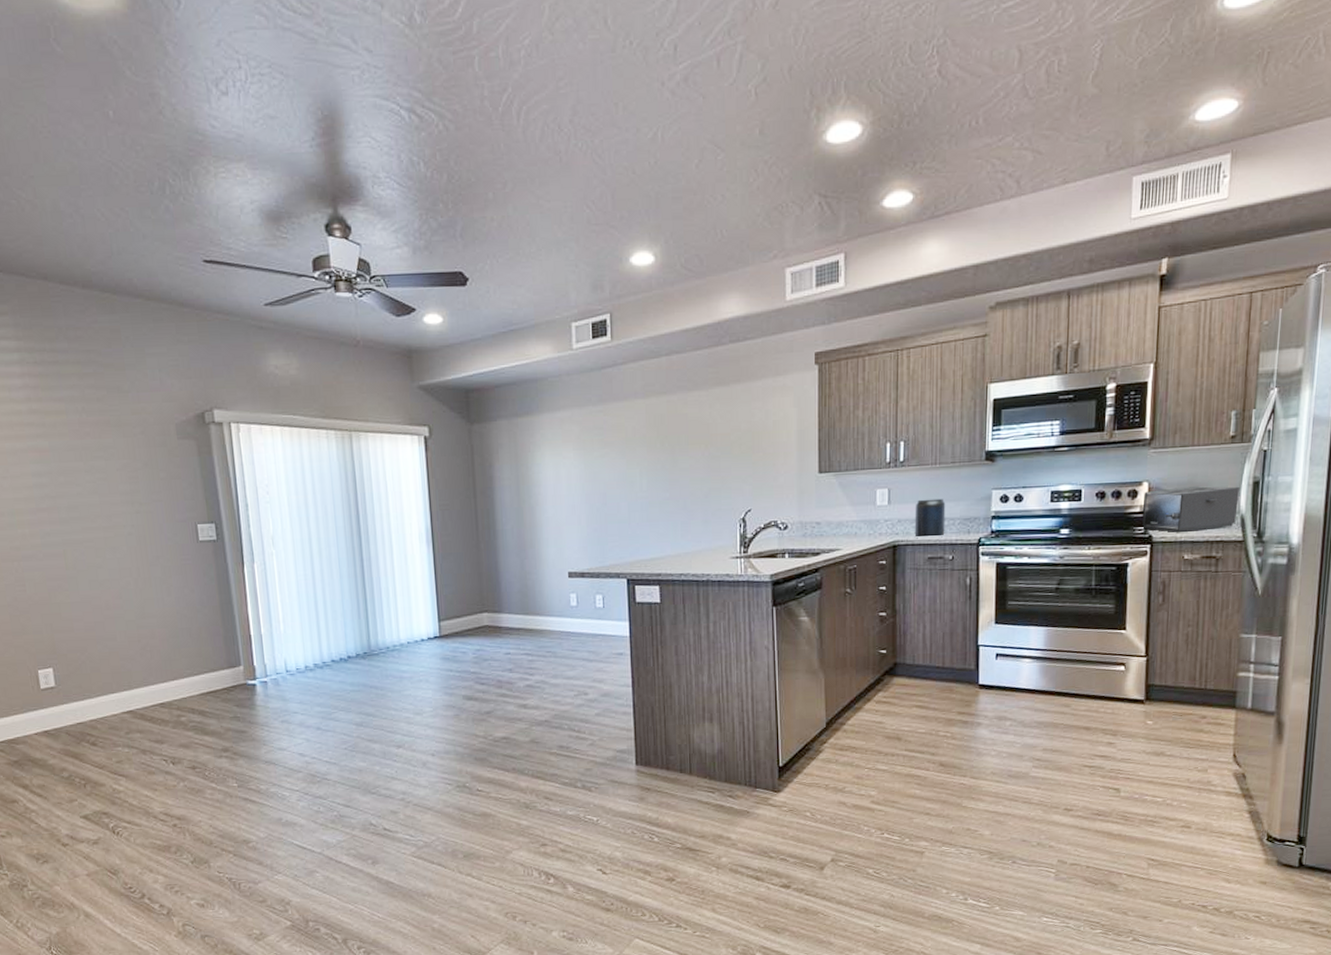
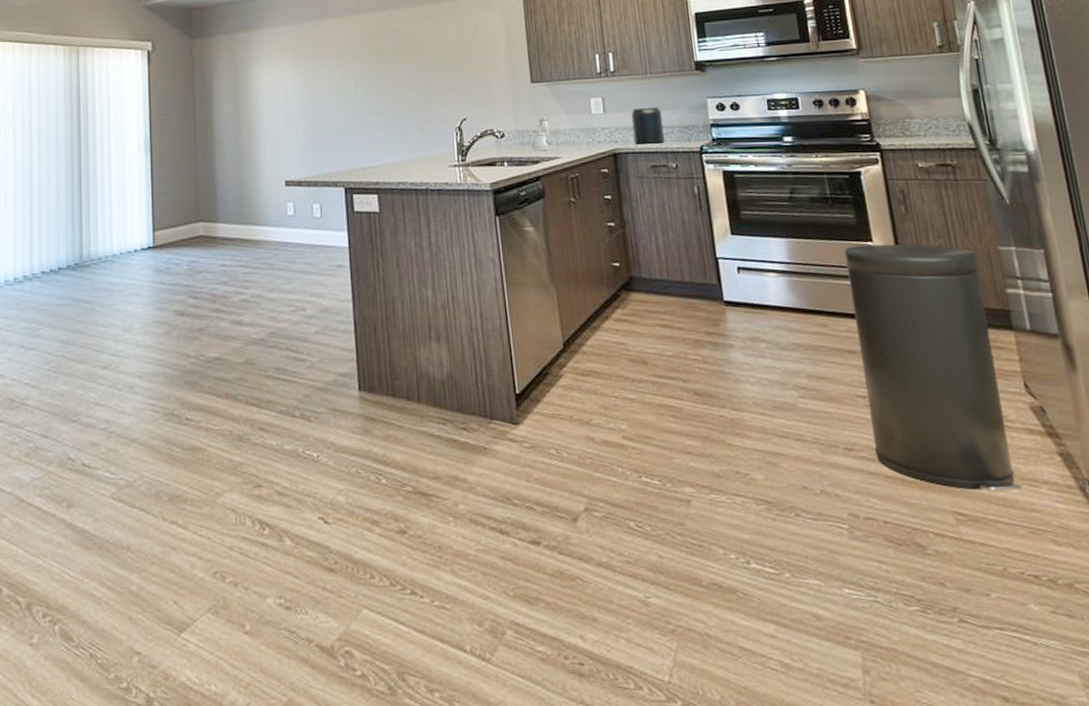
kettle: none [814,507,841,544] -> present [532,116,560,152]
pedal bin: none [1091,632,1218,843] -> present [844,244,1023,493]
toaster: present [1142,486,1239,532] -> none [862,94,964,140]

